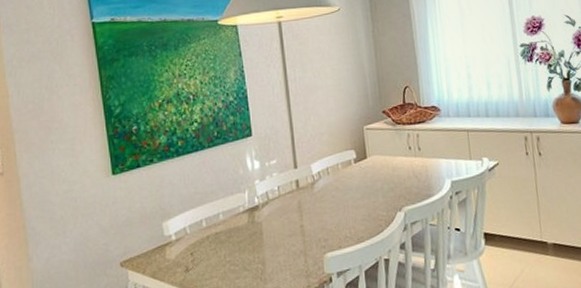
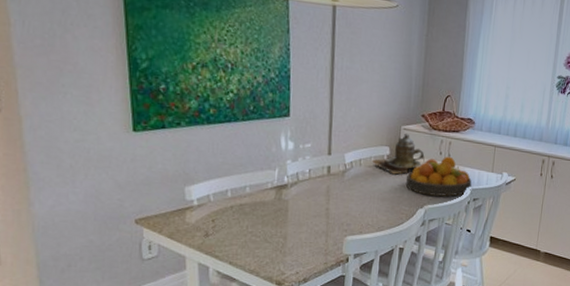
teapot: none [339,132,395,179] -> present [372,133,426,175]
fruit bowl: none [377,149,451,196] -> present [405,156,472,197]

